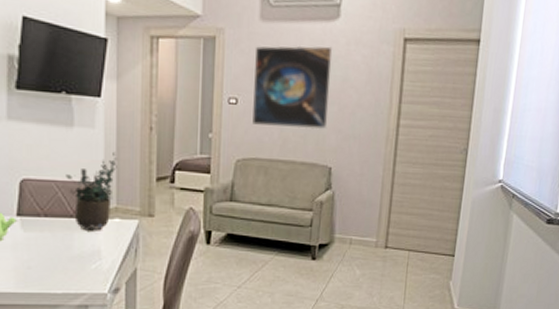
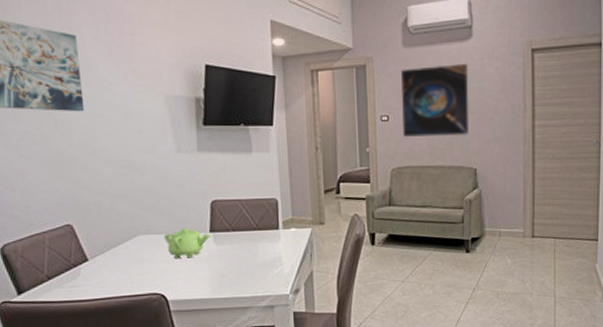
potted plant: present [66,151,117,231] -> none [248,170,291,241]

